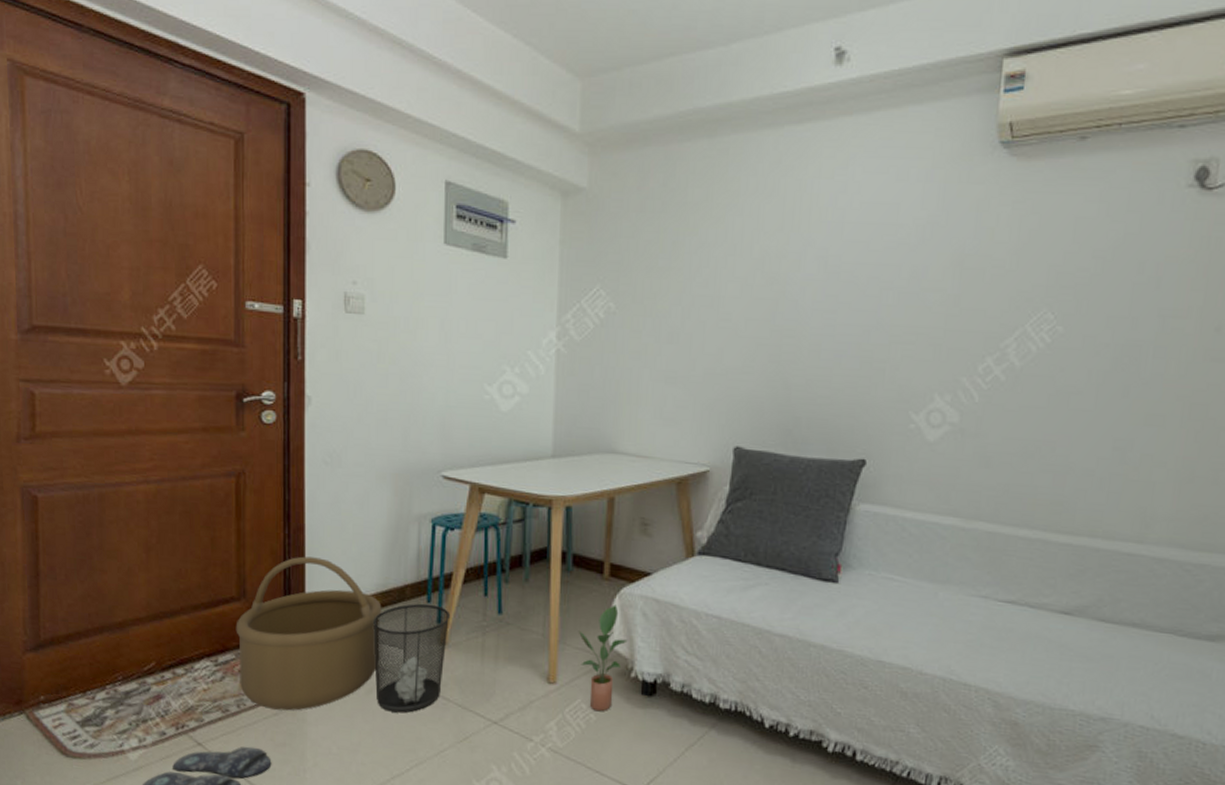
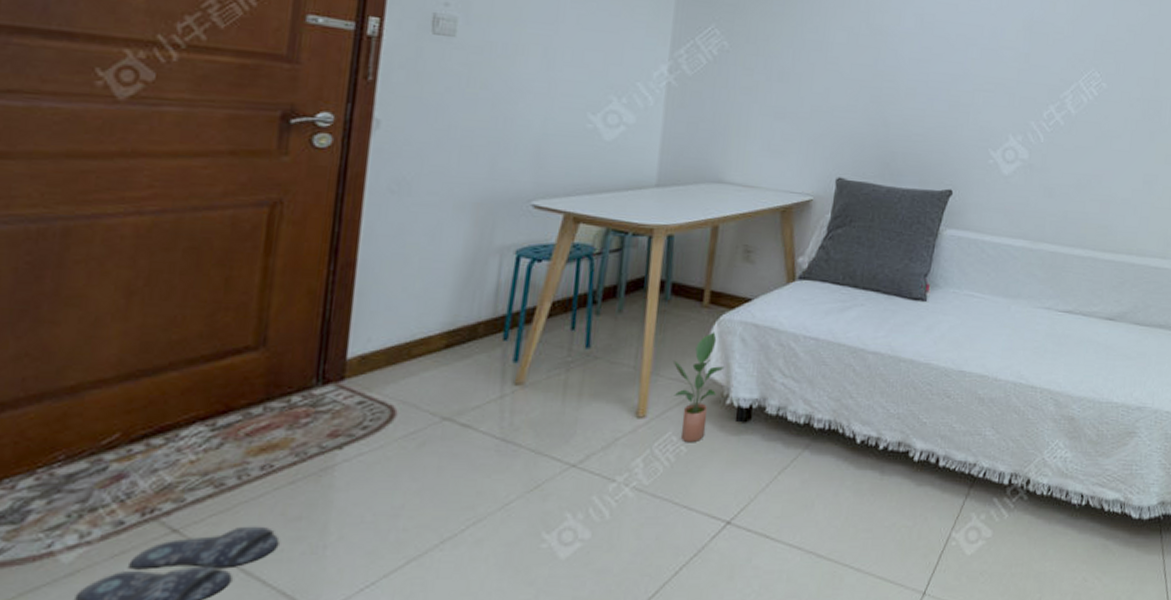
basket: present [236,556,382,711] -> none [245,295,447,477]
waste bin: present [373,603,451,713] -> none [430,341,531,466]

